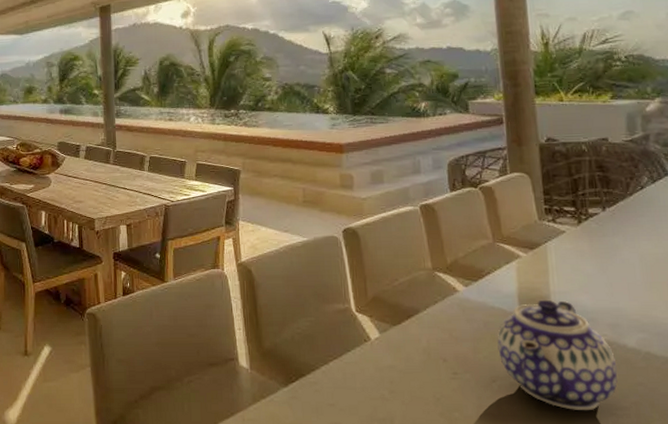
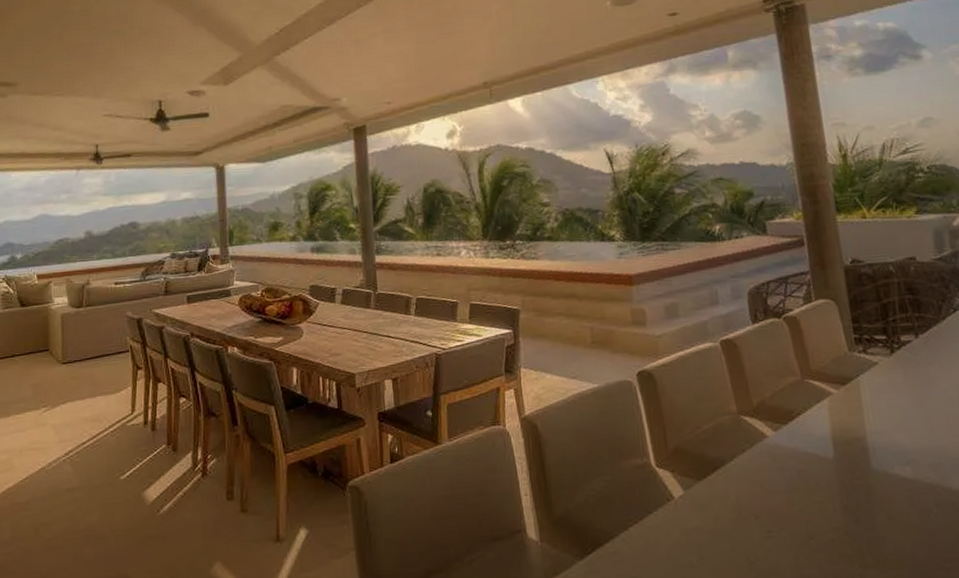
teapot: present [497,299,618,411] -> none [812,440,944,566]

